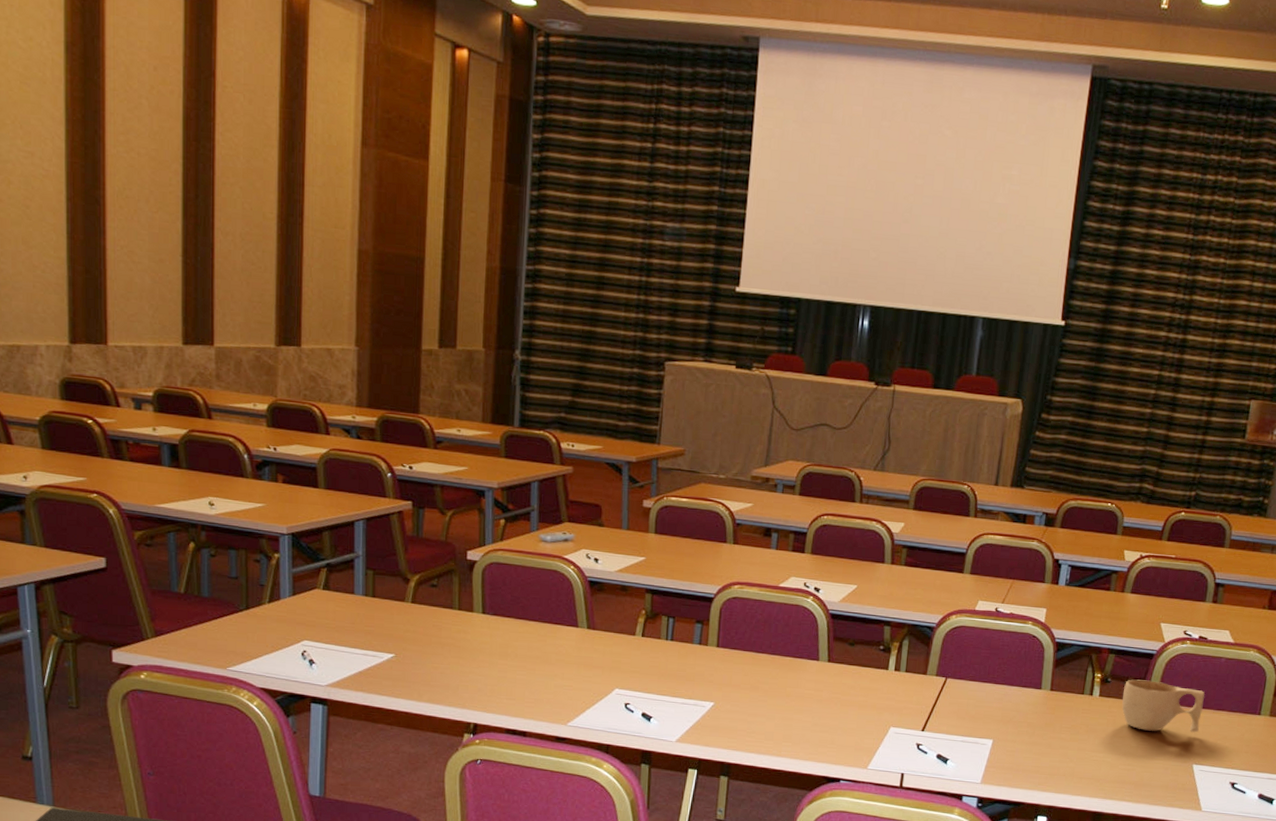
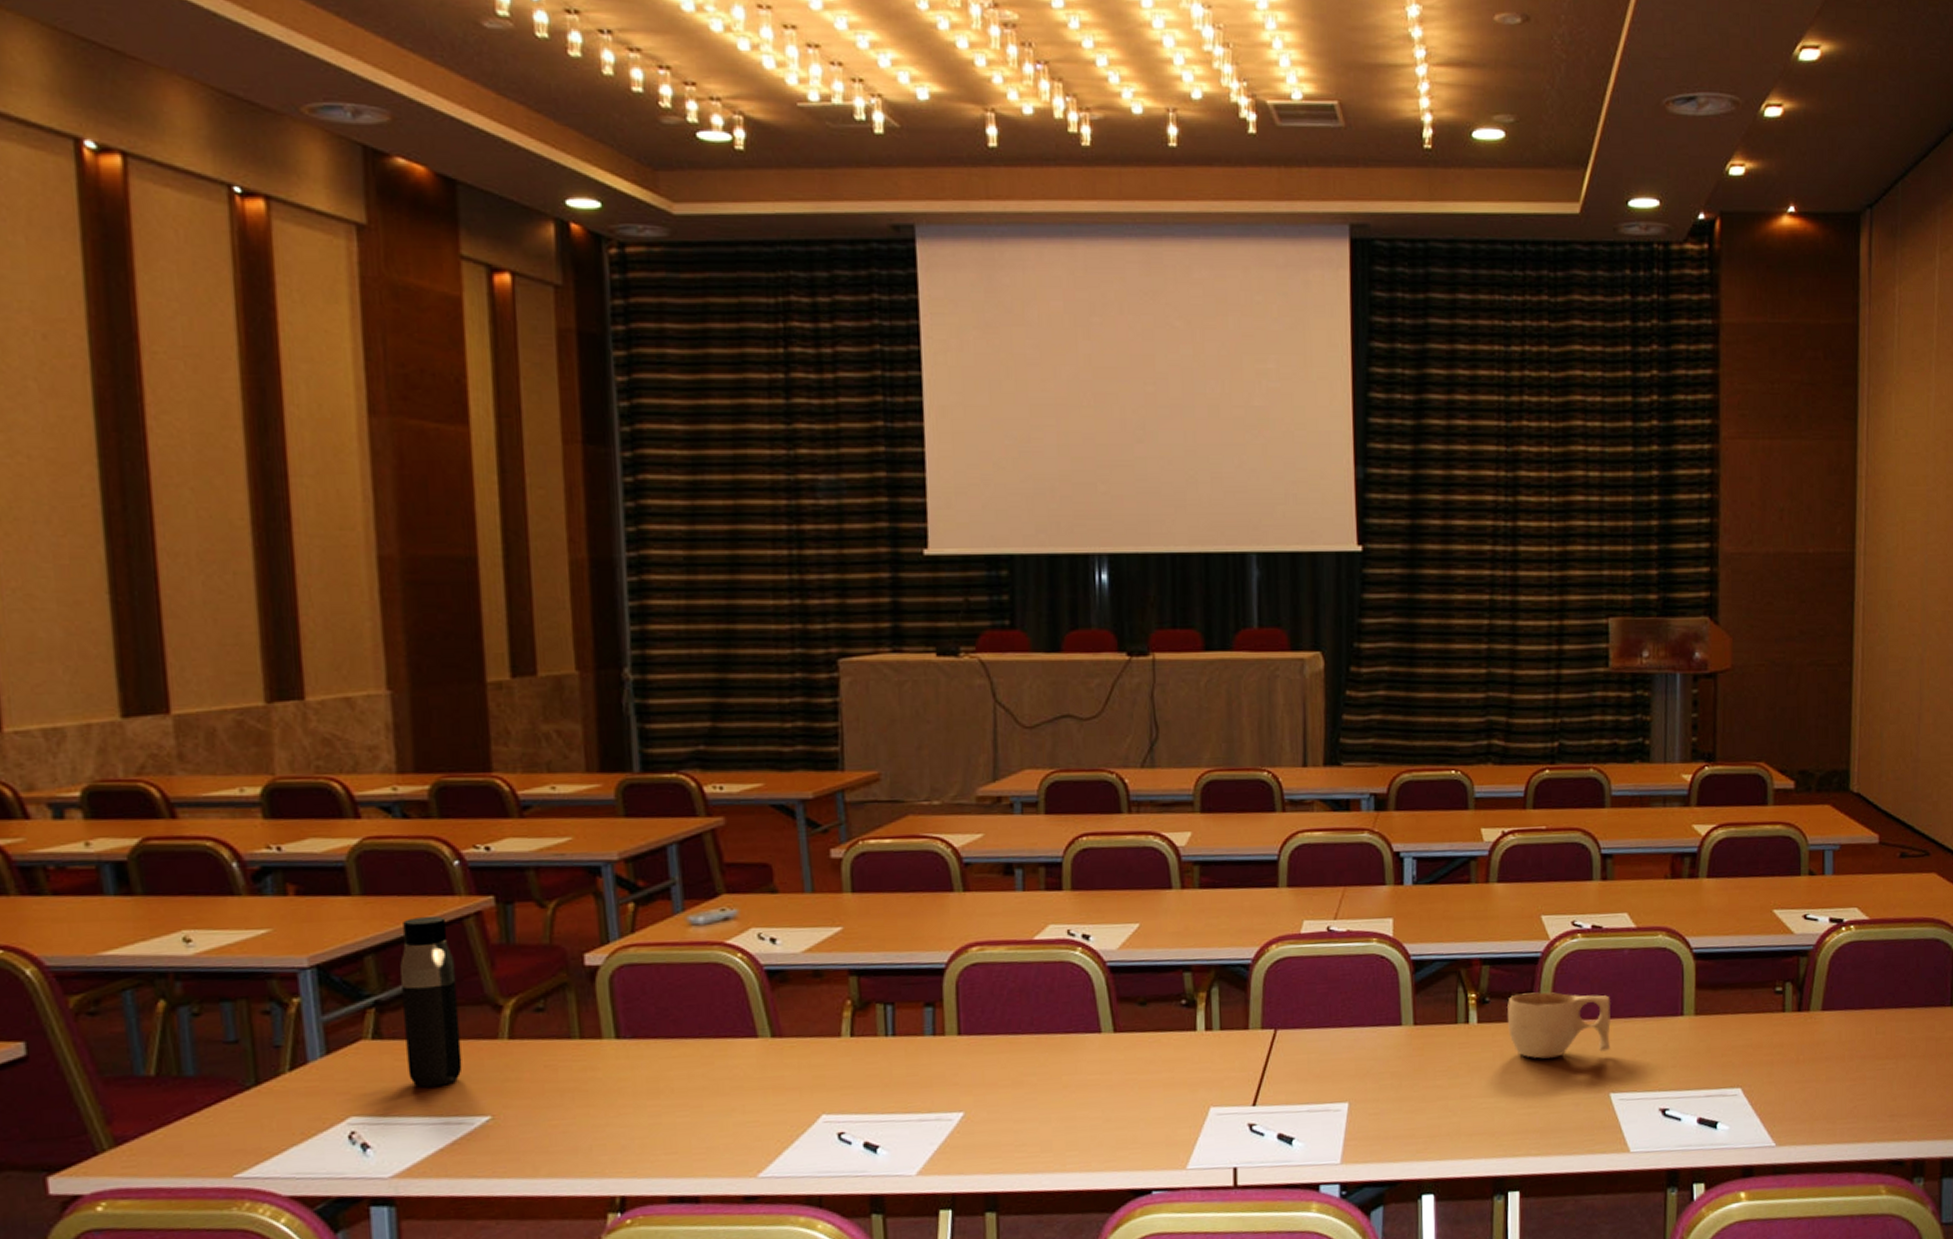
water bottle: none [344,509,382,629] -> present [400,916,463,1088]

